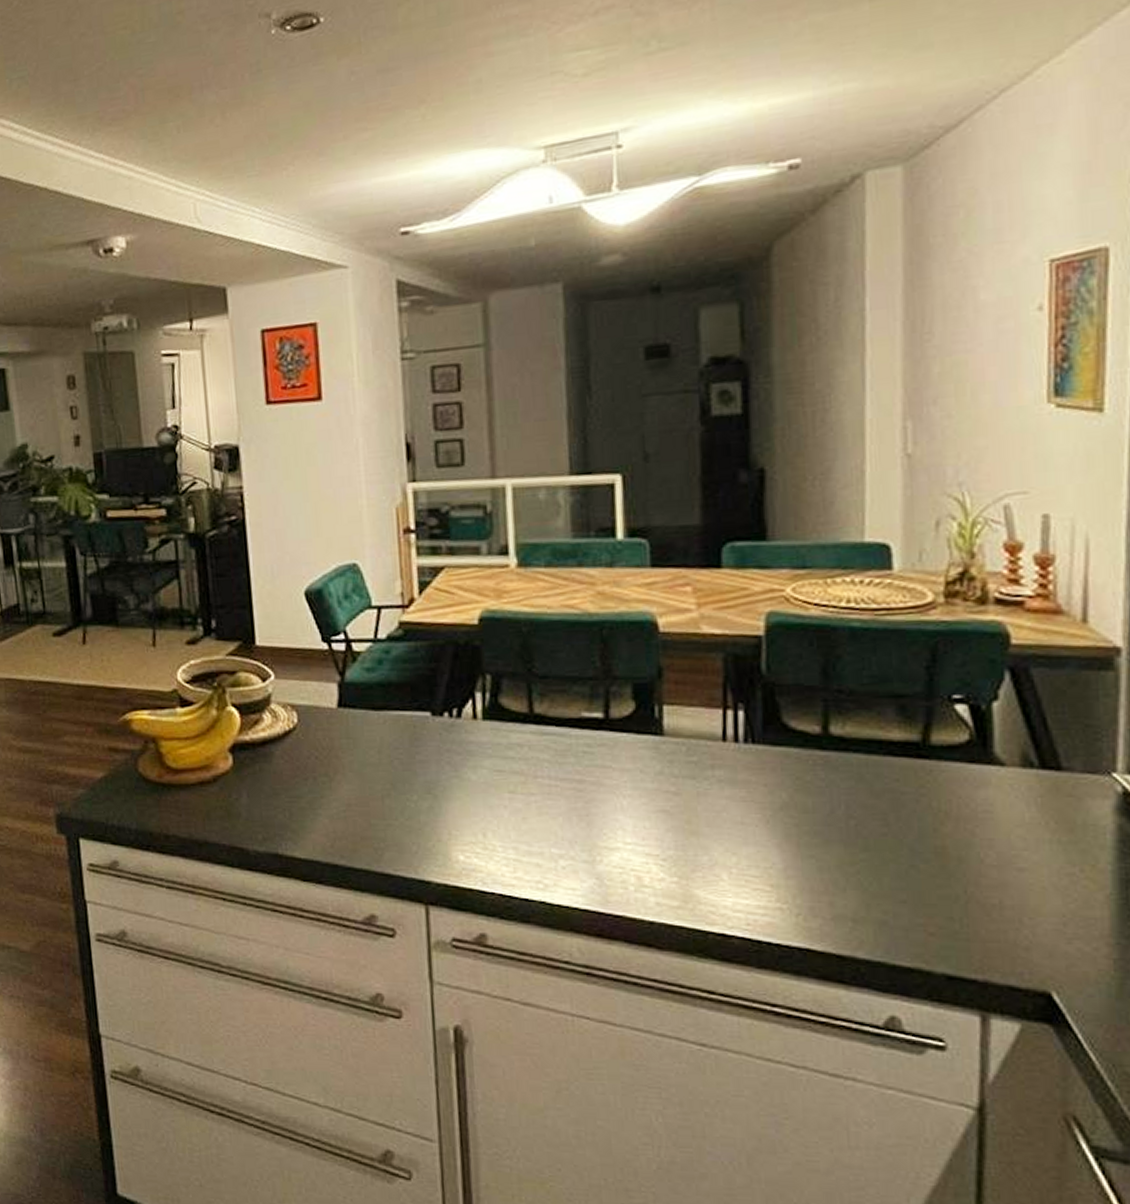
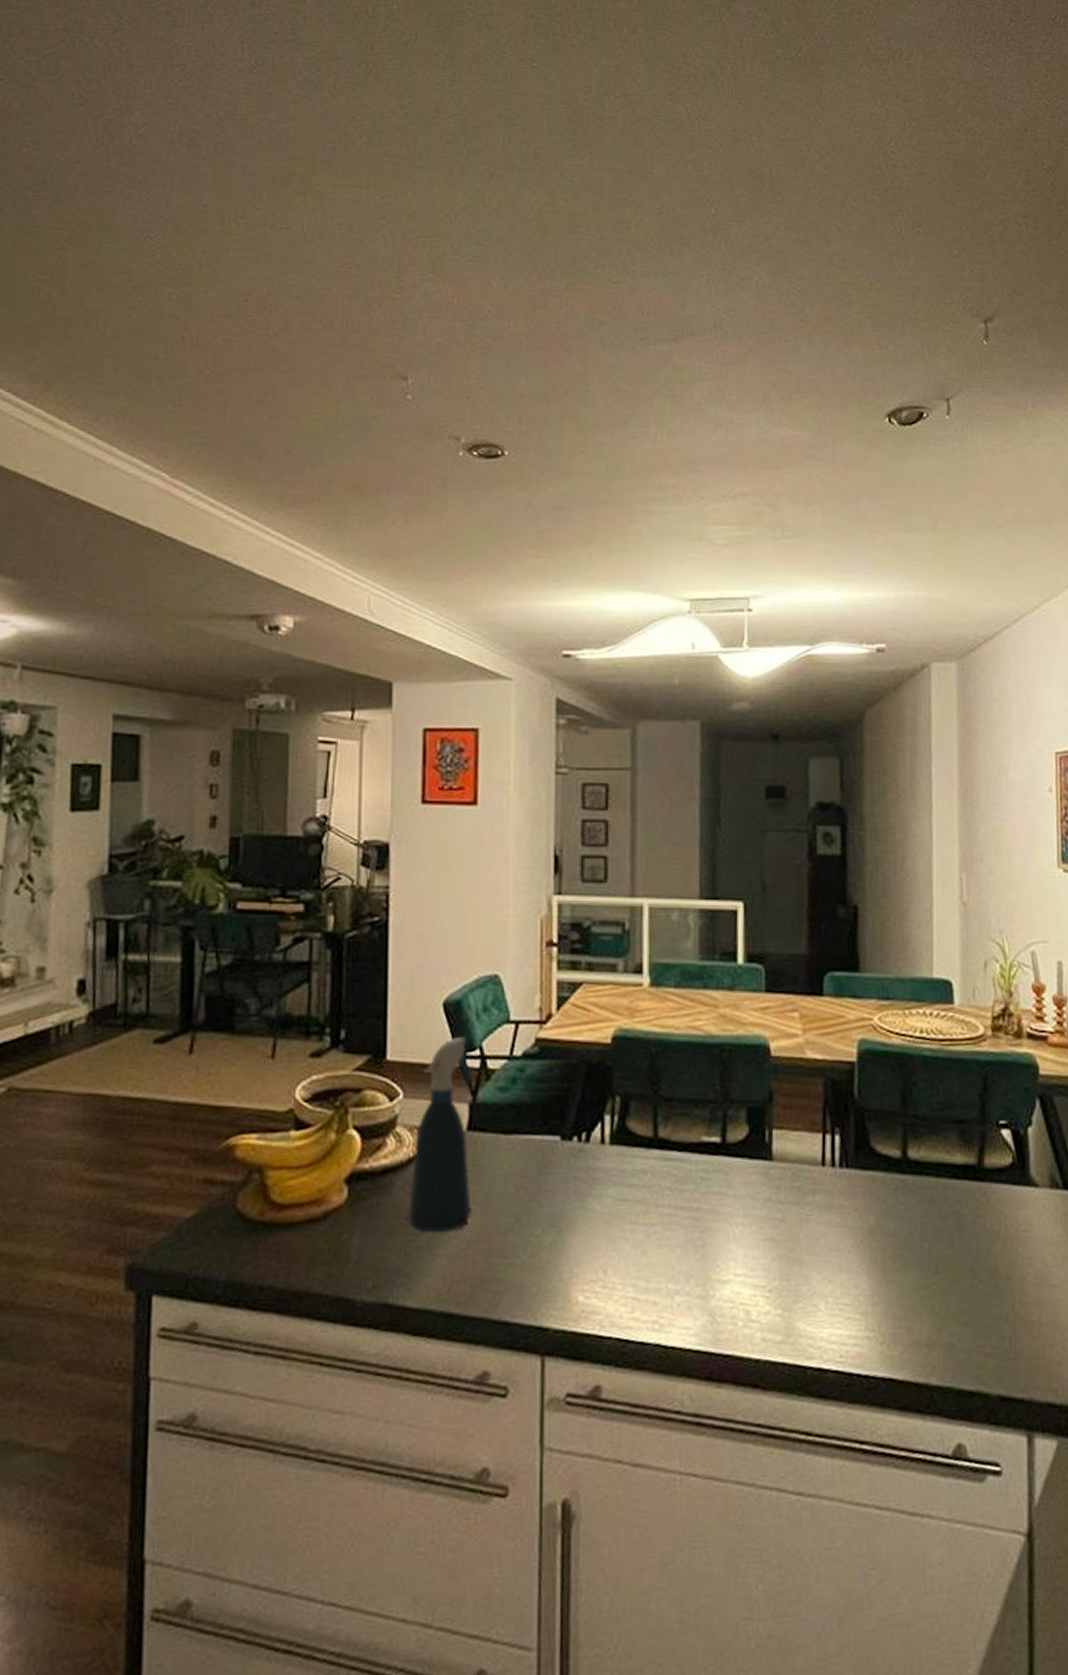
spray bottle: none [288,622,348,795] -> present [407,1036,472,1232]

